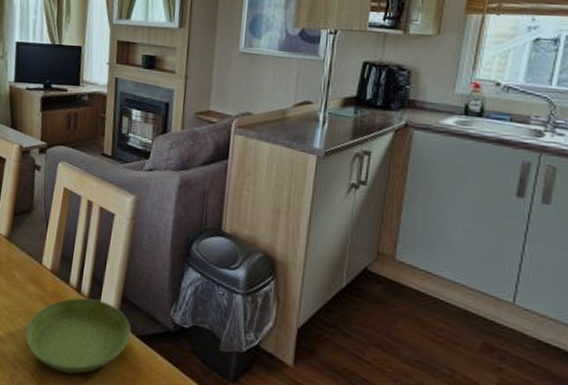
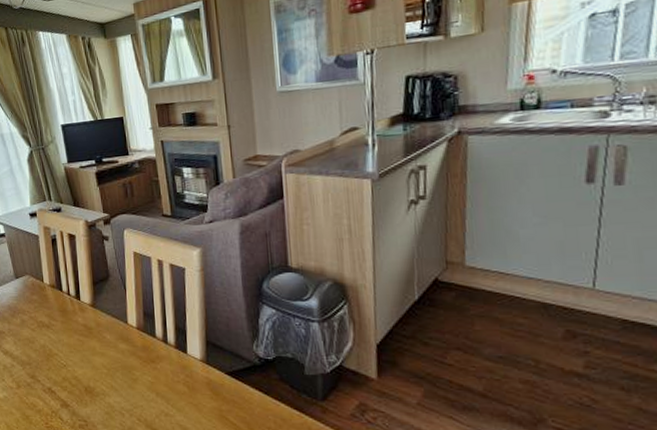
saucer: present [25,297,132,374] -> none [125,347,221,414]

